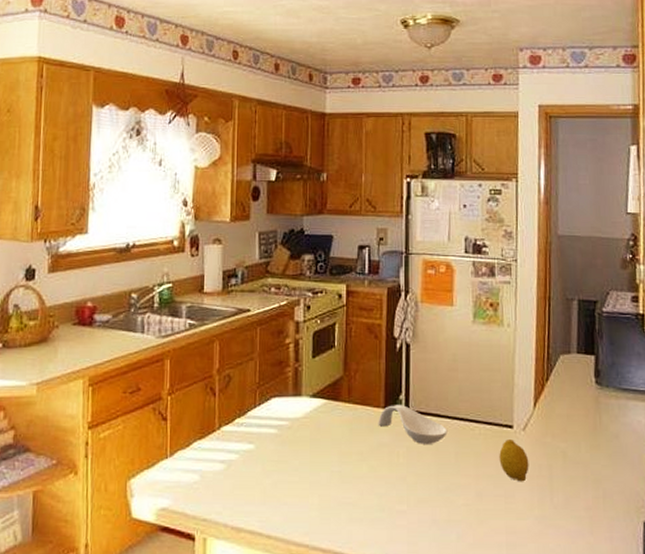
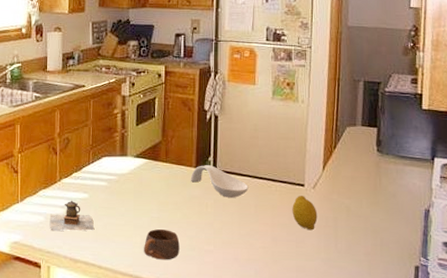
teapot: none [206,453,261,493] -> present [49,200,94,232]
cup: none [323,486,366,525] -> present [144,229,180,260]

